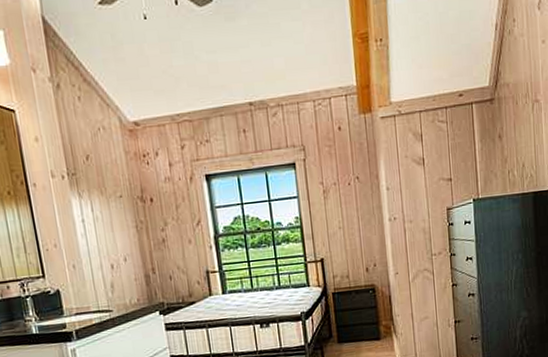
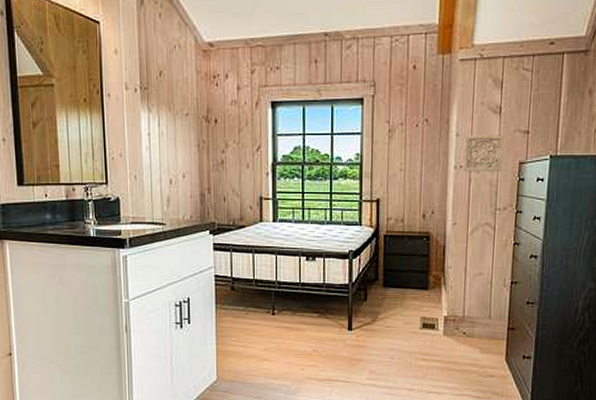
wall ornament: none [395,185,432,223] -> present [463,135,504,172]

